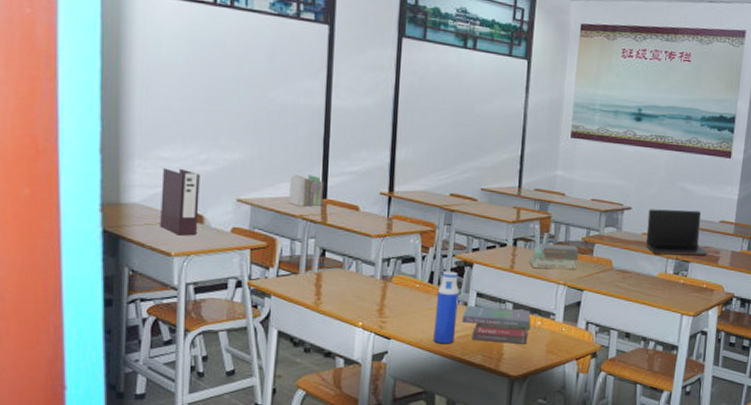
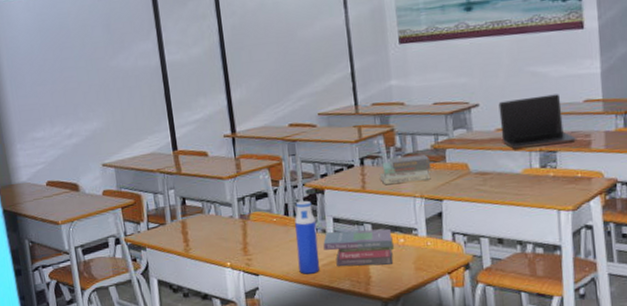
binder: present [160,168,200,236] -> none [39,145,75,205]
books: present [289,174,323,207] -> none [142,130,175,162]

